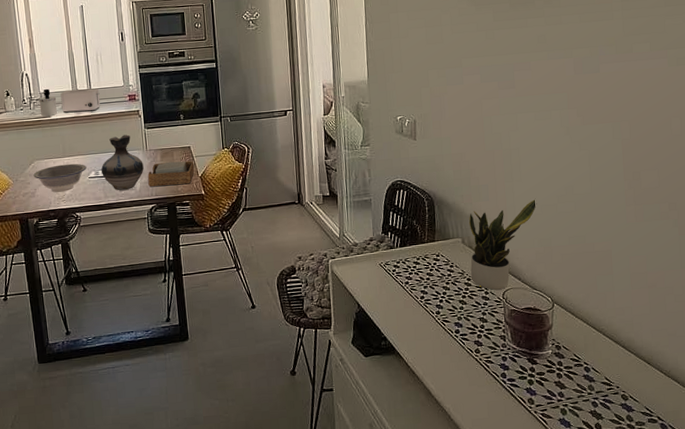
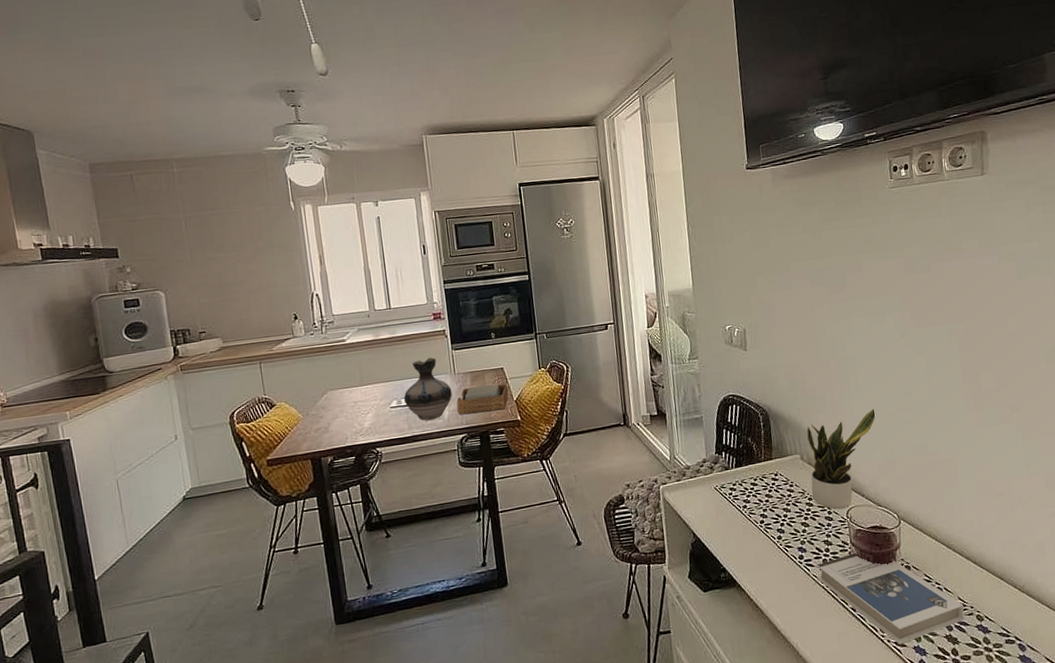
bowl: present [33,163,87,193] -> none [326,392,388,426]
soap dispenser: present [39,88,57,116] -> none [331,309,353,341]
toaster: present [60,88,101,113] -> none [356,307,402,337]
hardback book: none [470,330,610,416] -> present [816,552,964,645]

